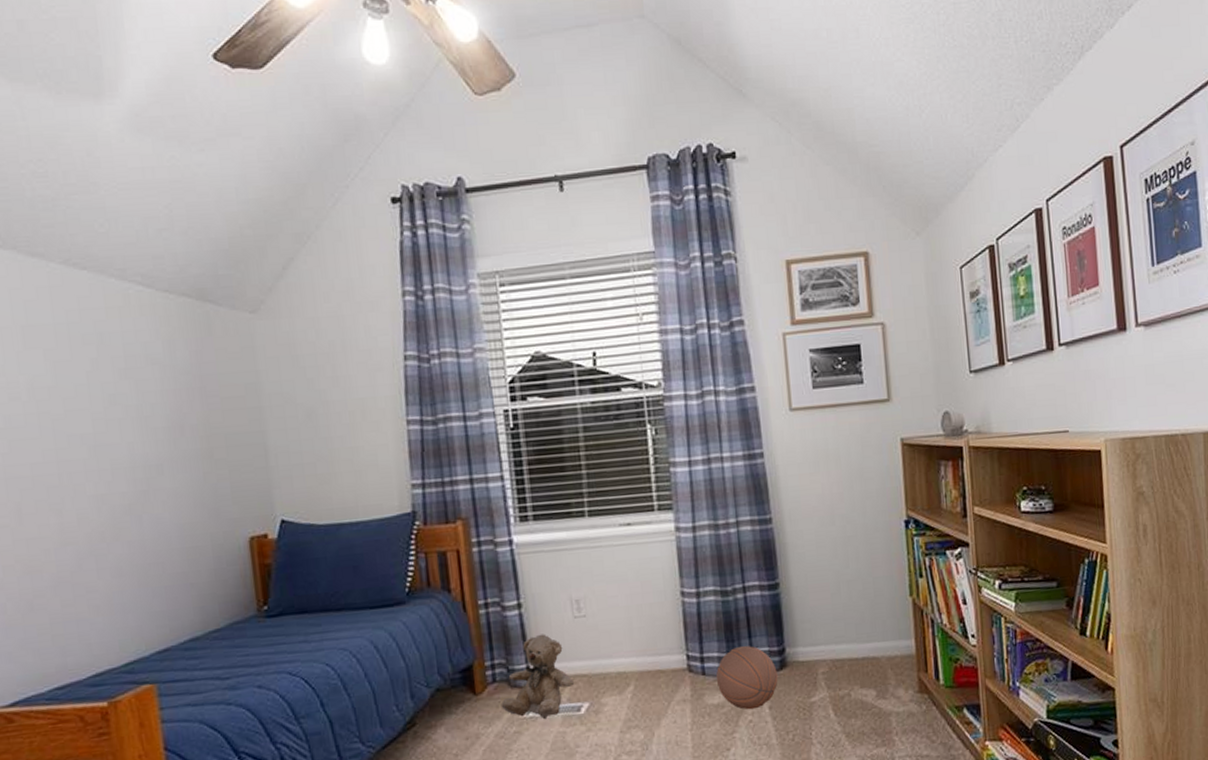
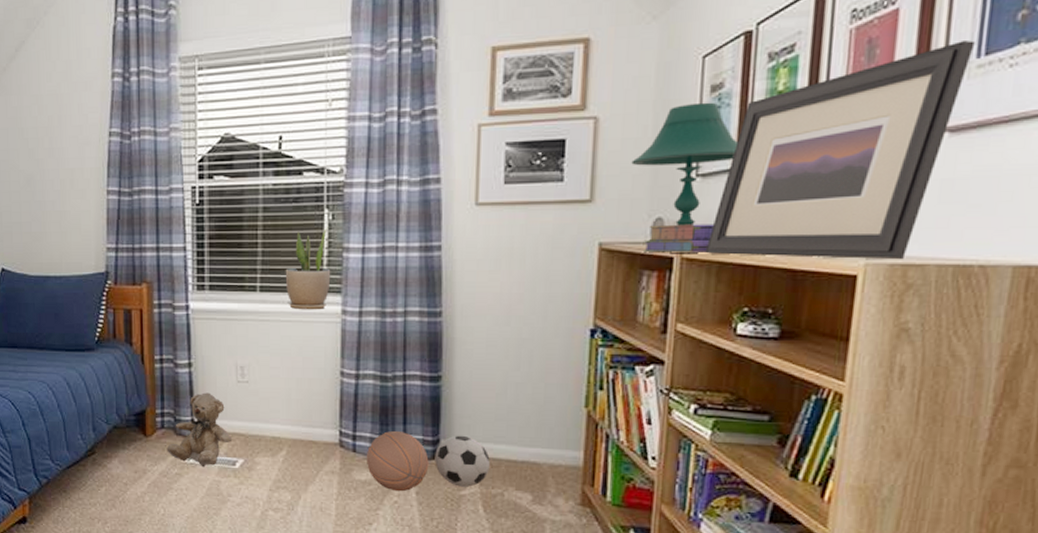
potted plant: none [613,442,661,532] -> present [285,227,331,310]
soccer ball: none [782,640,835,694] -> present [435,435,490,487]
table lamp: none [917,306,998,418] -> present [631,102,739,226]
books: none [937,414,990,444] -> present [644,224,714,253]
picture frame: none [986,252,1149,442] -> present [705,40,975,260]

